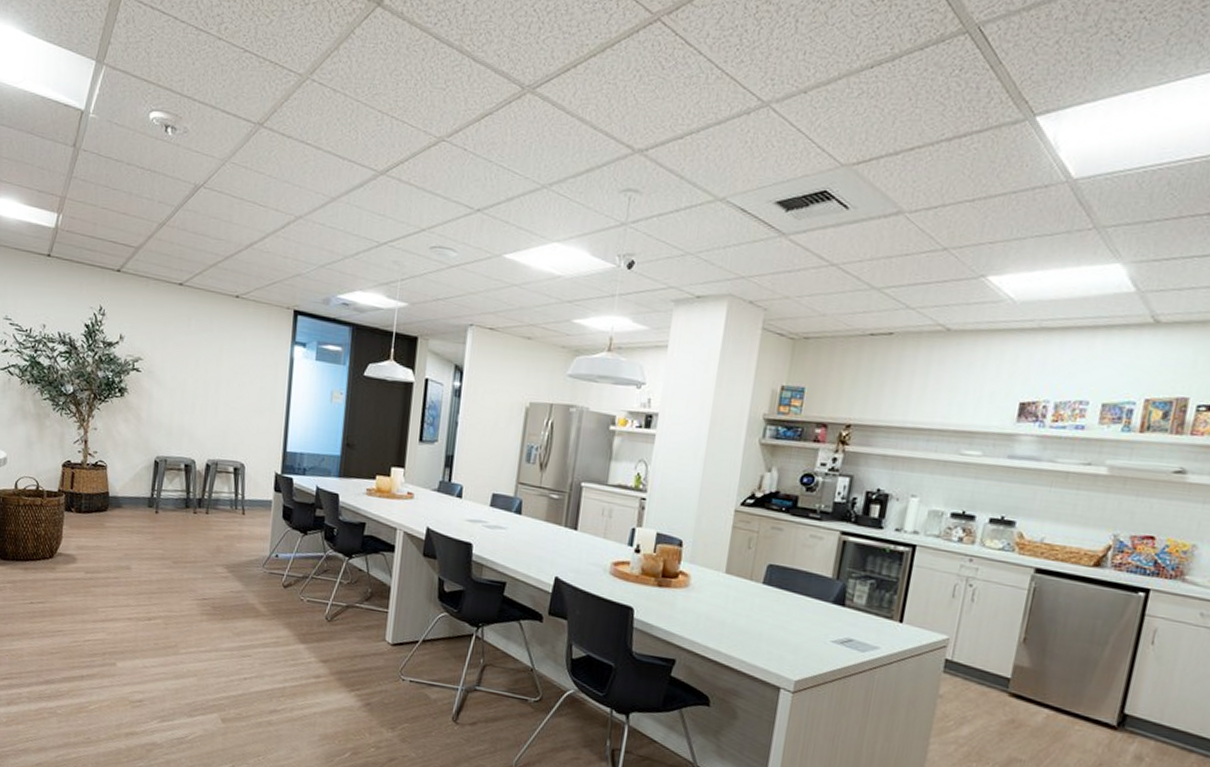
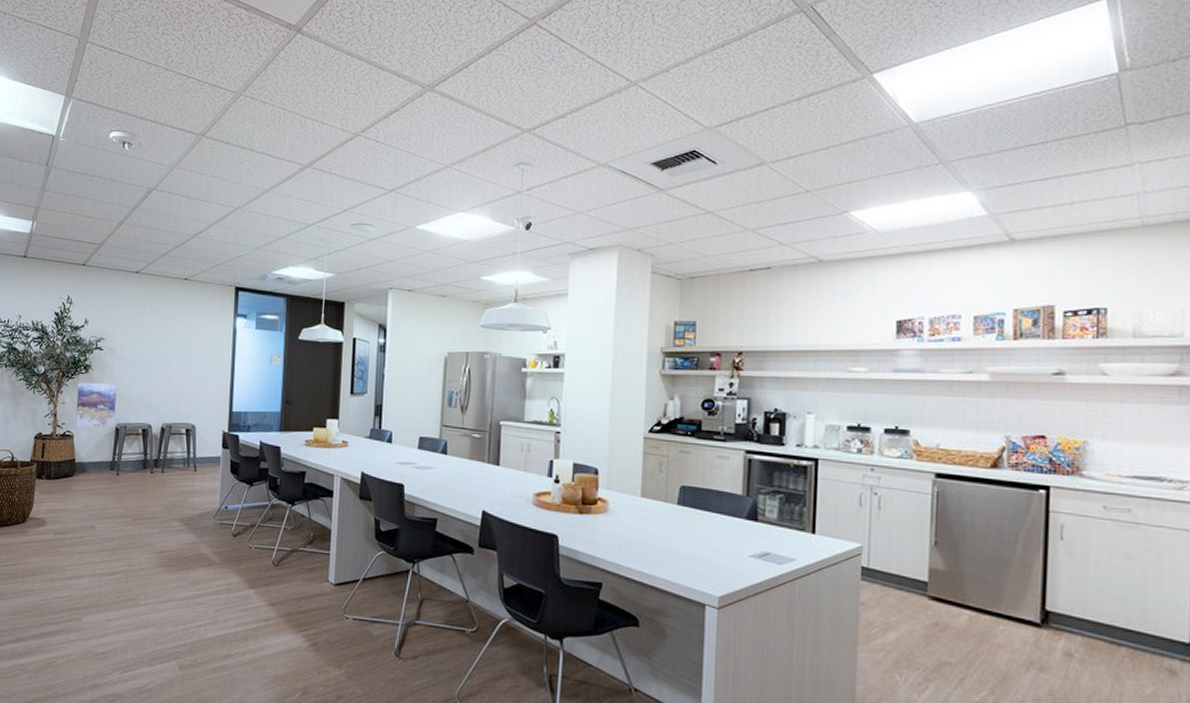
wall art: none [109,406,156,461] -> present [75,381,117,428]

